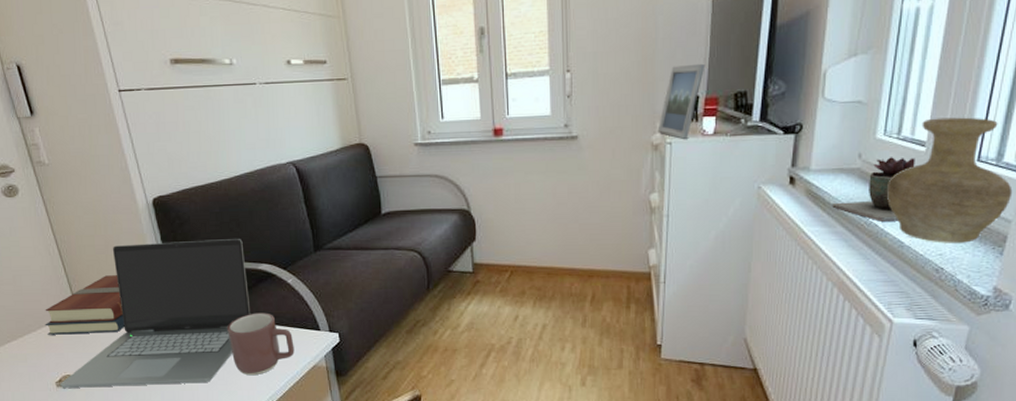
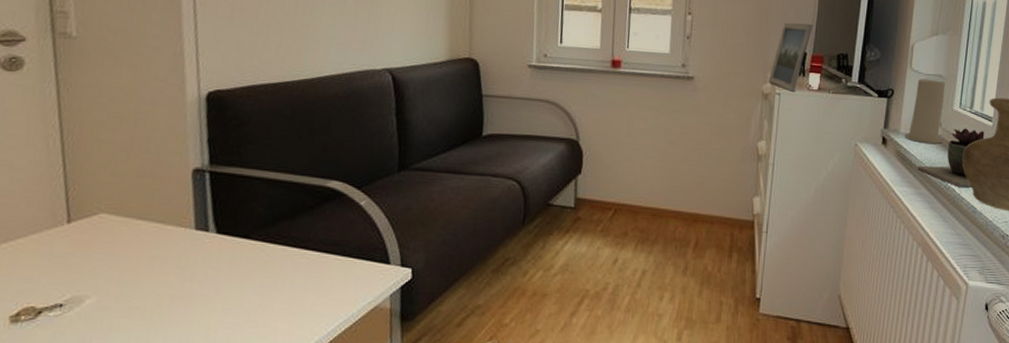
books: present [45,275,125,335] -> none [14,179,138,253]
laptop: present [60,239,251,388] -> none [16,143,313,326]
mug: present [227,312,295,376] -> none [271,238,355,317]
candle: none [816,107,867,179] -> present [905,78,946,144]

